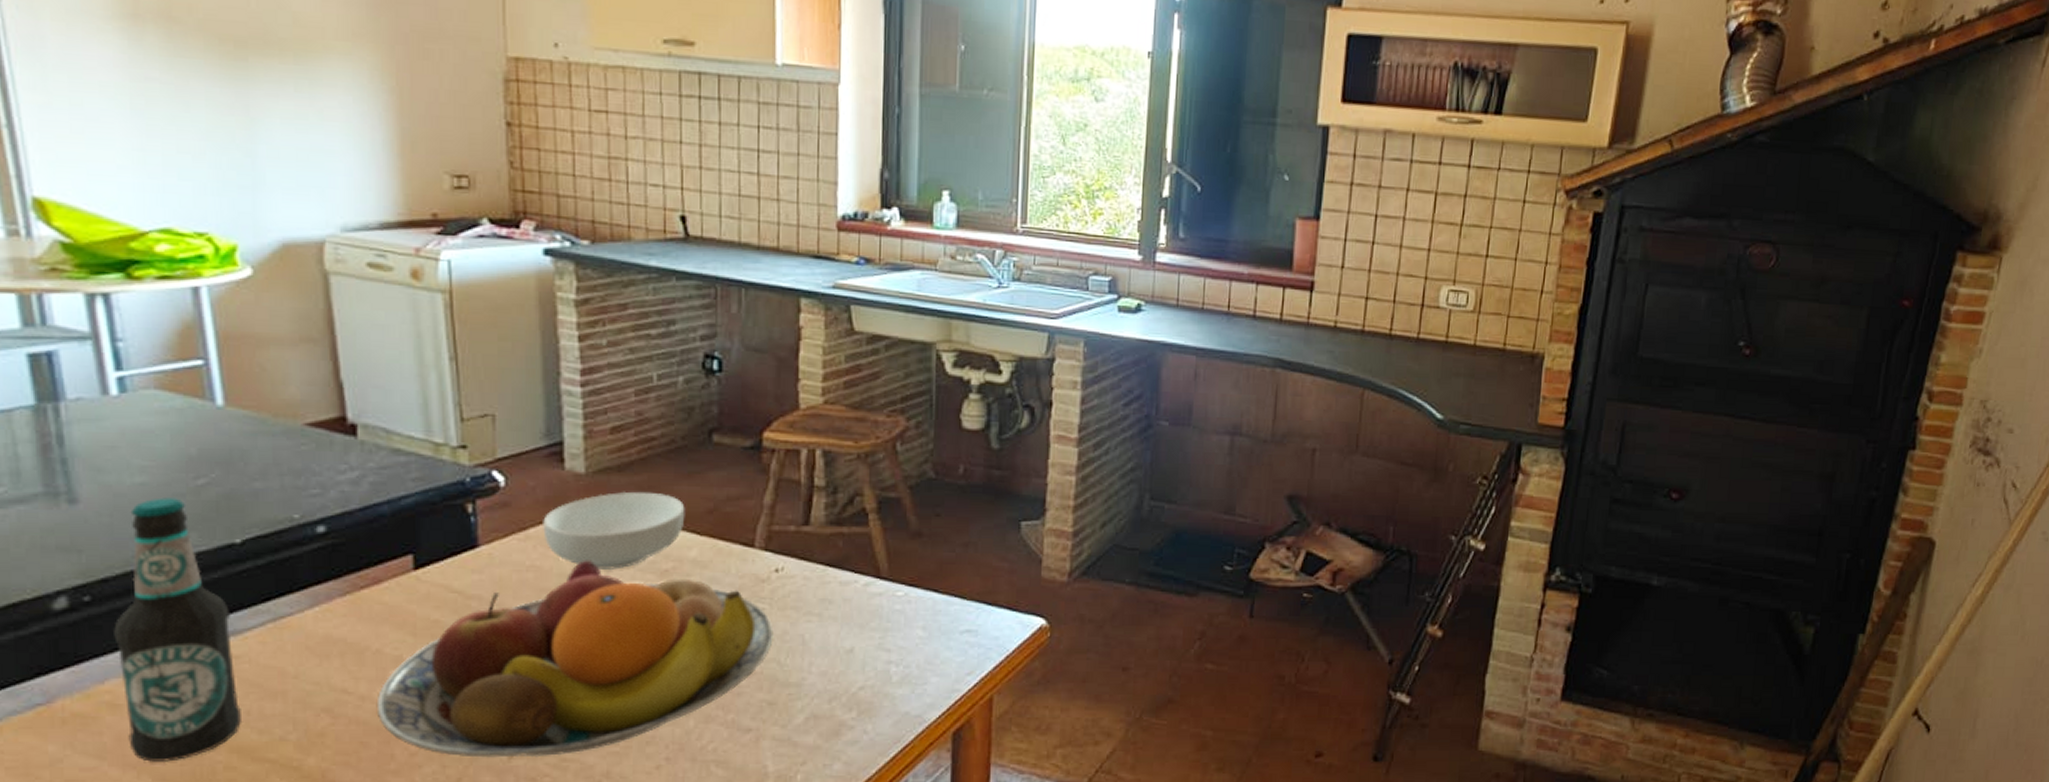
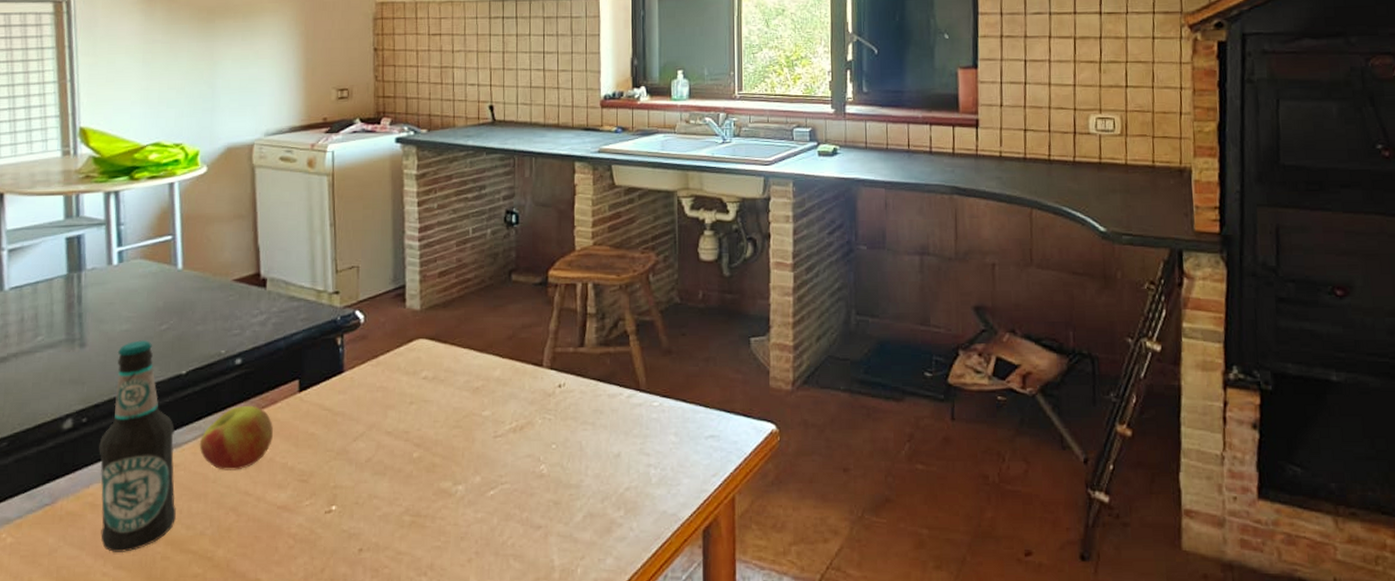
apple: none [269,584,378,664] -> present [199,405,273,470]
fruit bowl: present [376,560,774,758] -> none [267,381,558,551]
cereal bowl: present [543,491,685,571] -> none [389,323,492,390]

